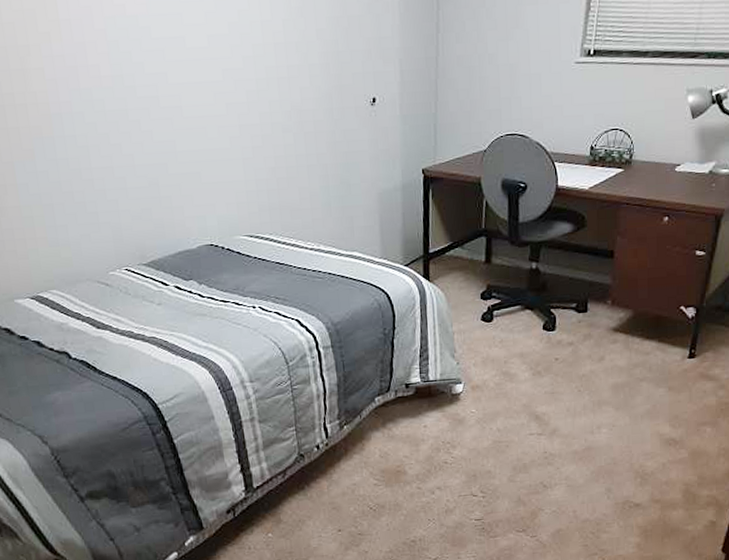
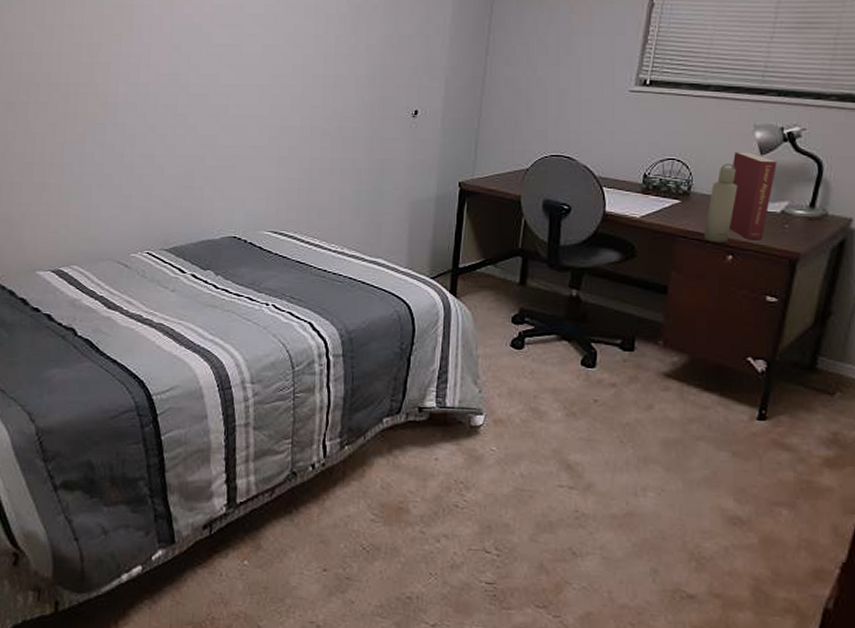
bottle: none [644,129,673,207] -> present [703,164,738,244]
book: none [666,116,706,201] -> present [729,152,777,240]

